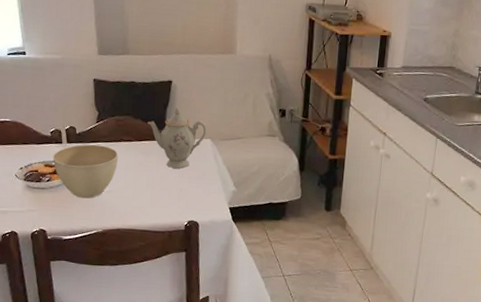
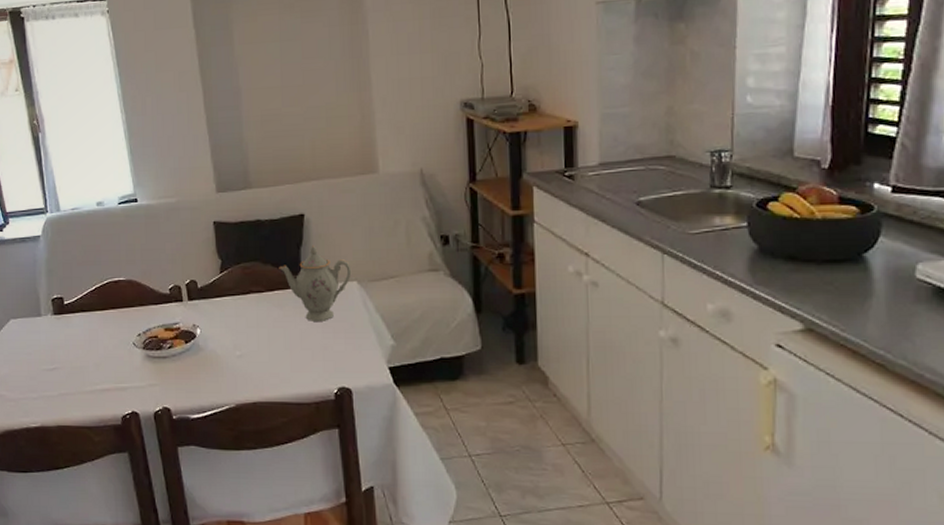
flower pot: present [52,144,119,199] -> none [173,300,248,367]

